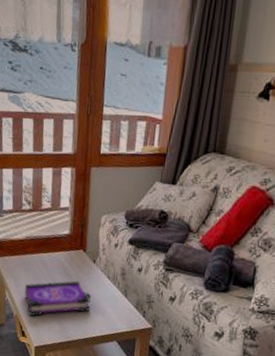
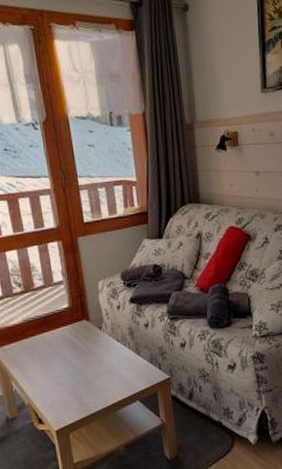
board game: present [24,280,91,317] -> none [31,351,106,401]

